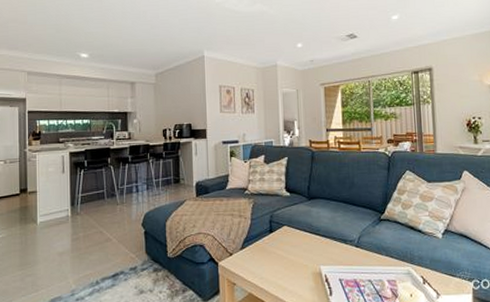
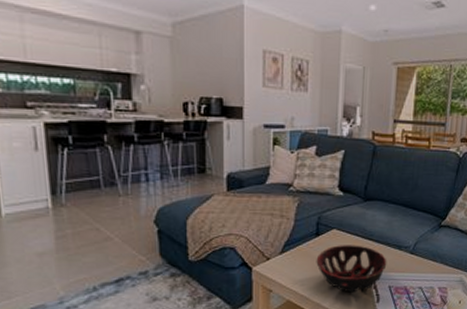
decorative bowl: none [271,240,335,286] -> present [316,245,387,293]

